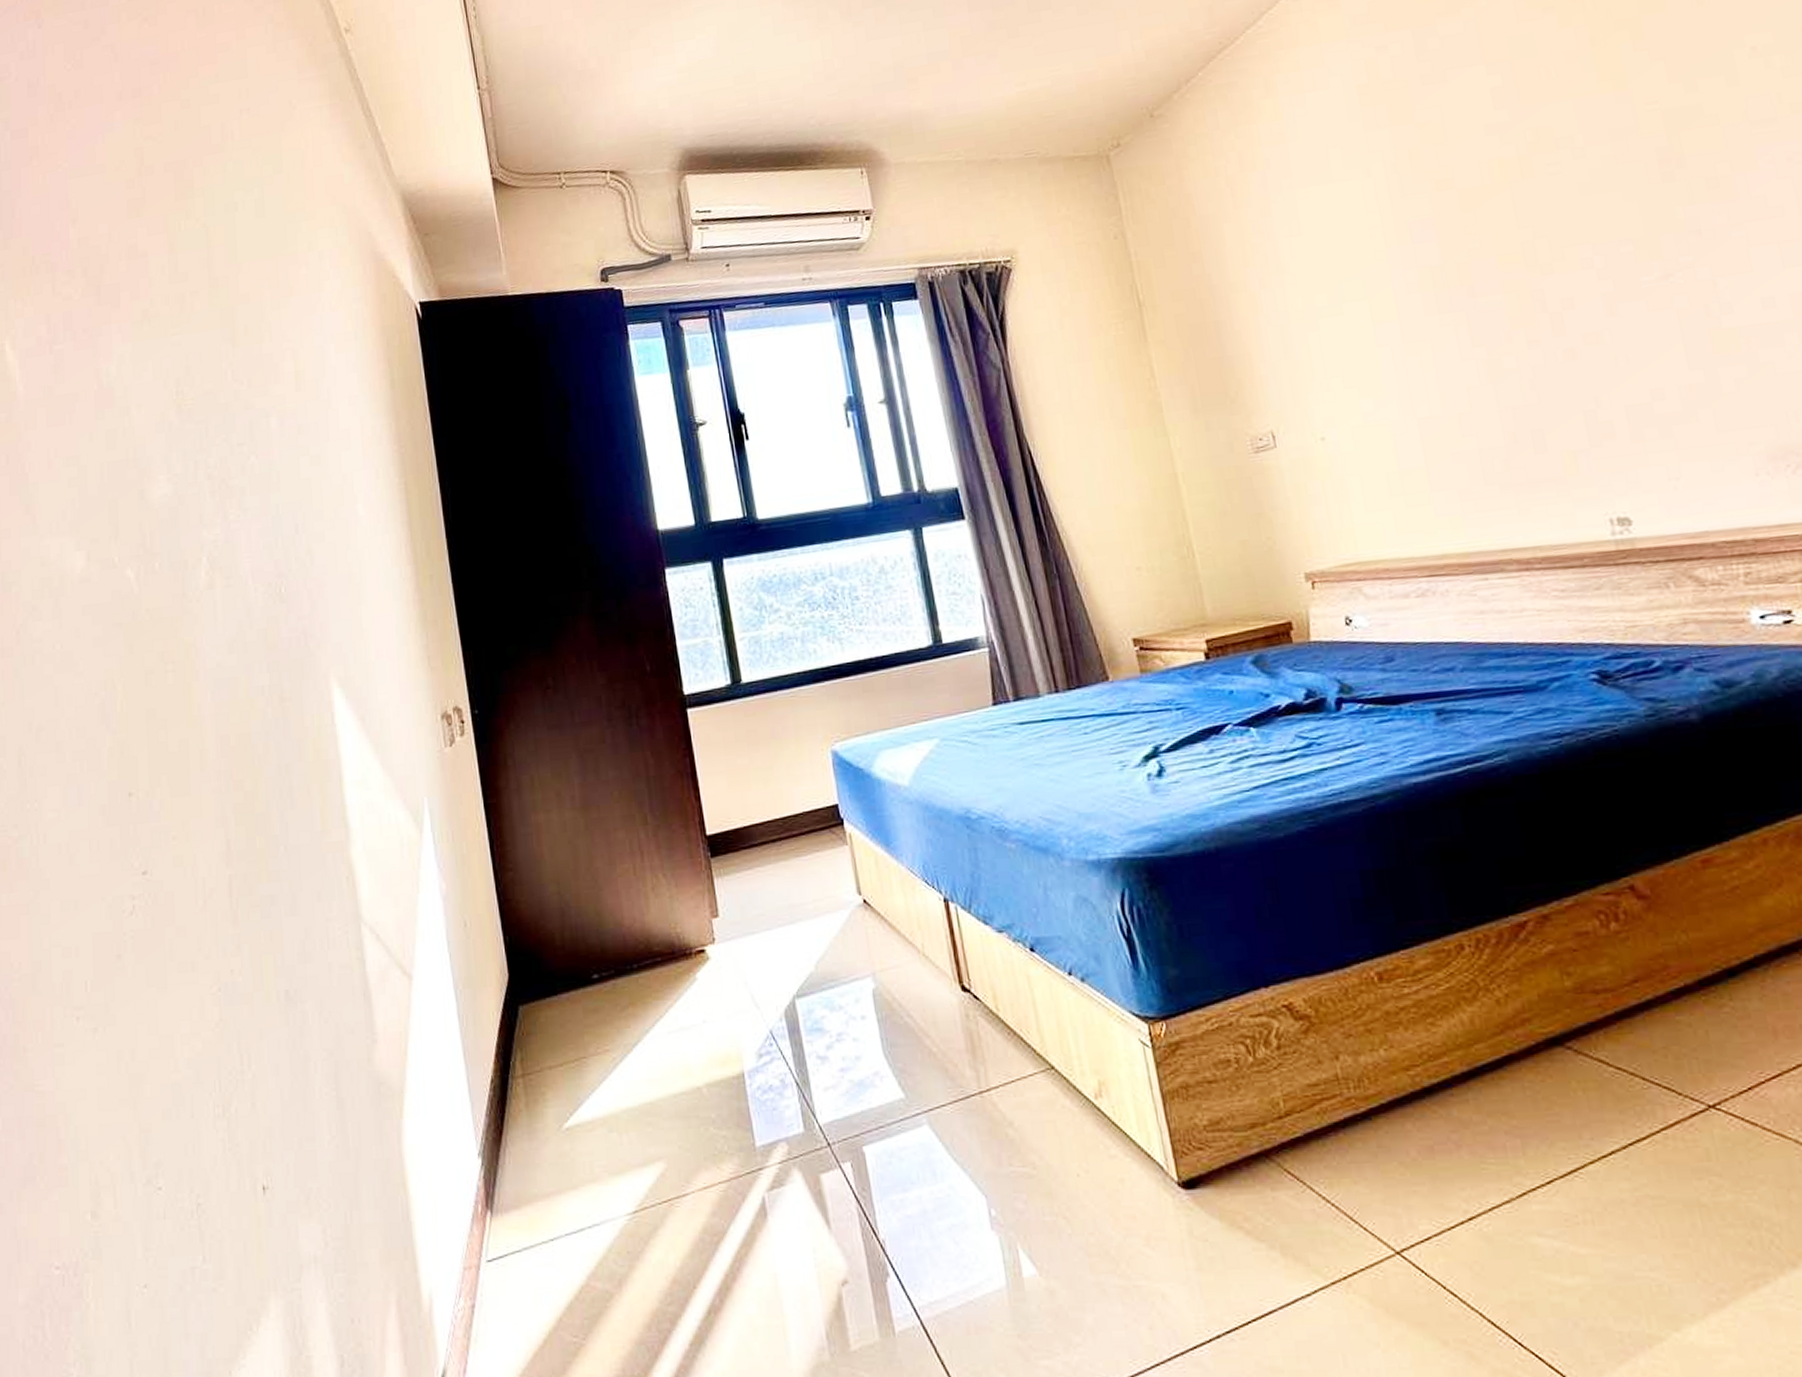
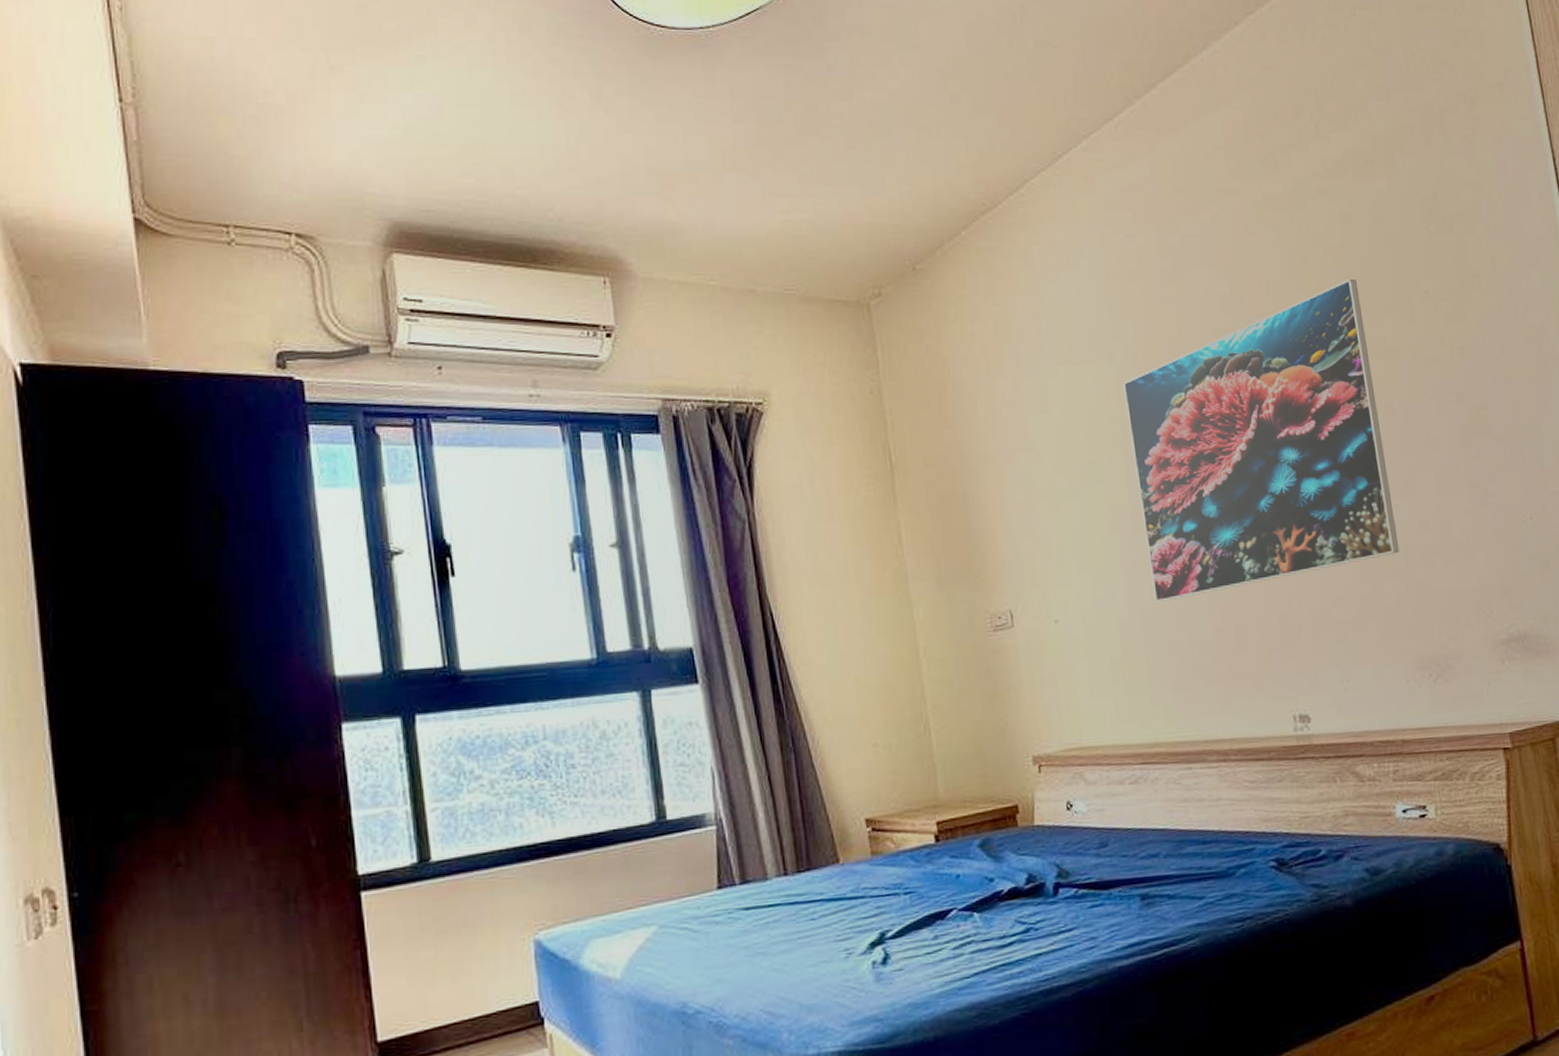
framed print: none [1382,48,1737,411] -> present [1122,278,1400,602]

